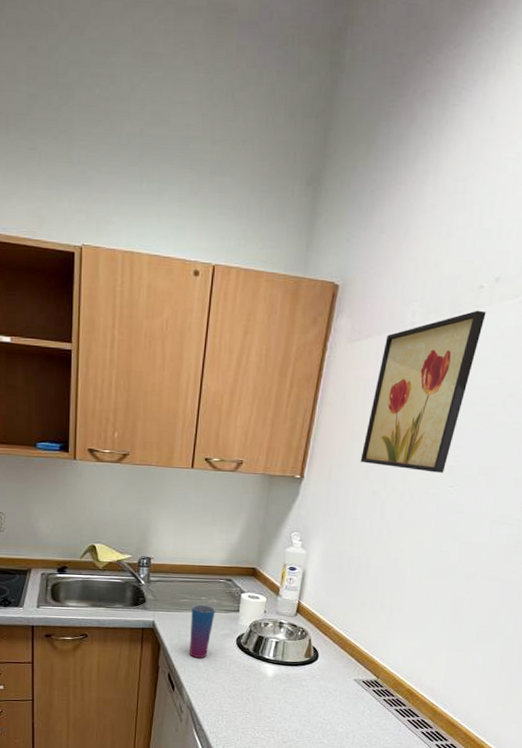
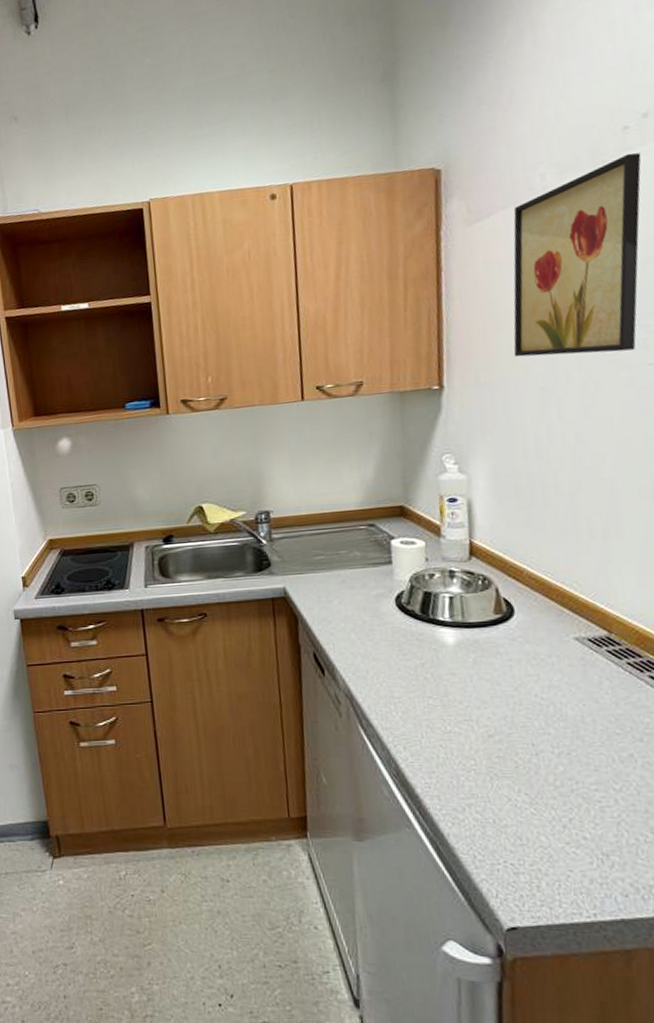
cup: present [189,604,216,658] -> none [329,559,362,629]

